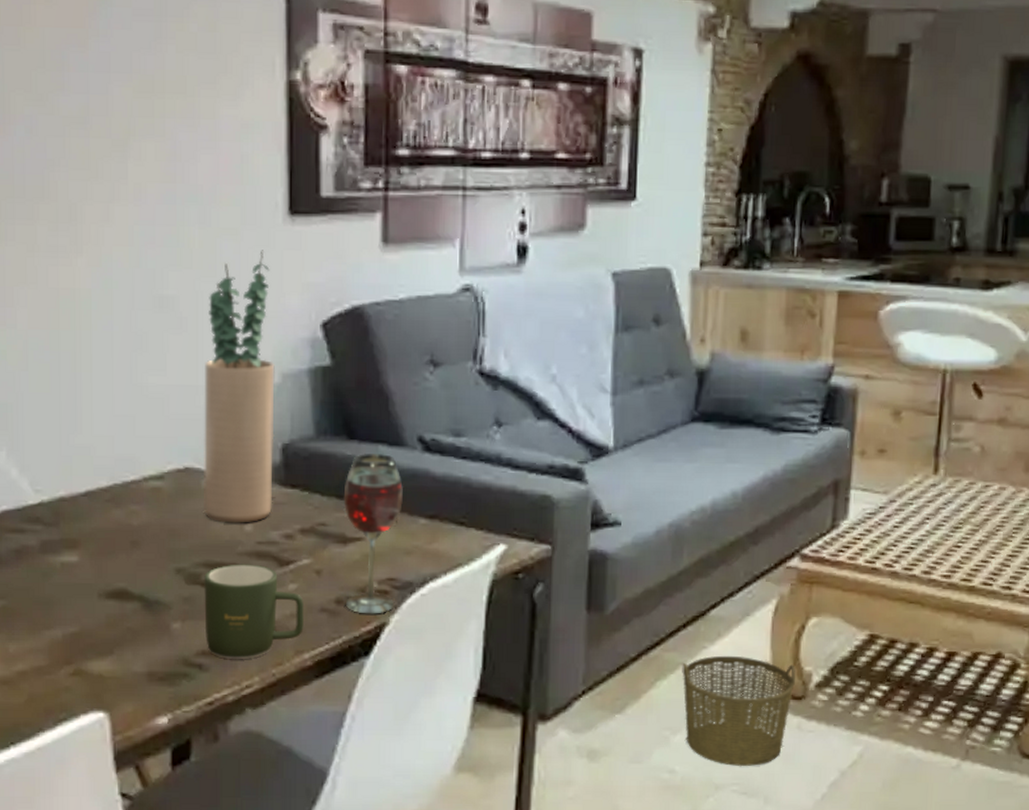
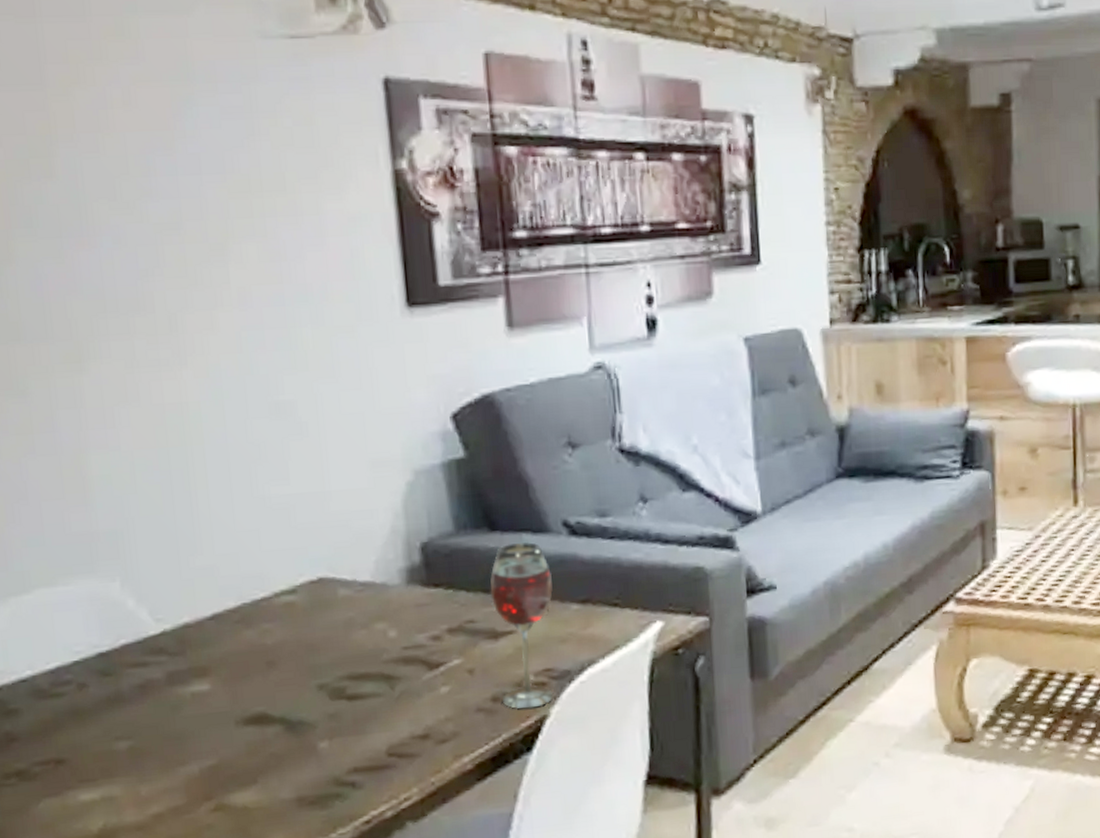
vase: present [204,250,275,523] -> none [329,345,417,631]
mug: present [204,564,304,659] -> none [349,671,460,773]
basket: present [682,655,795,767] -> none [850,706,962,816]

